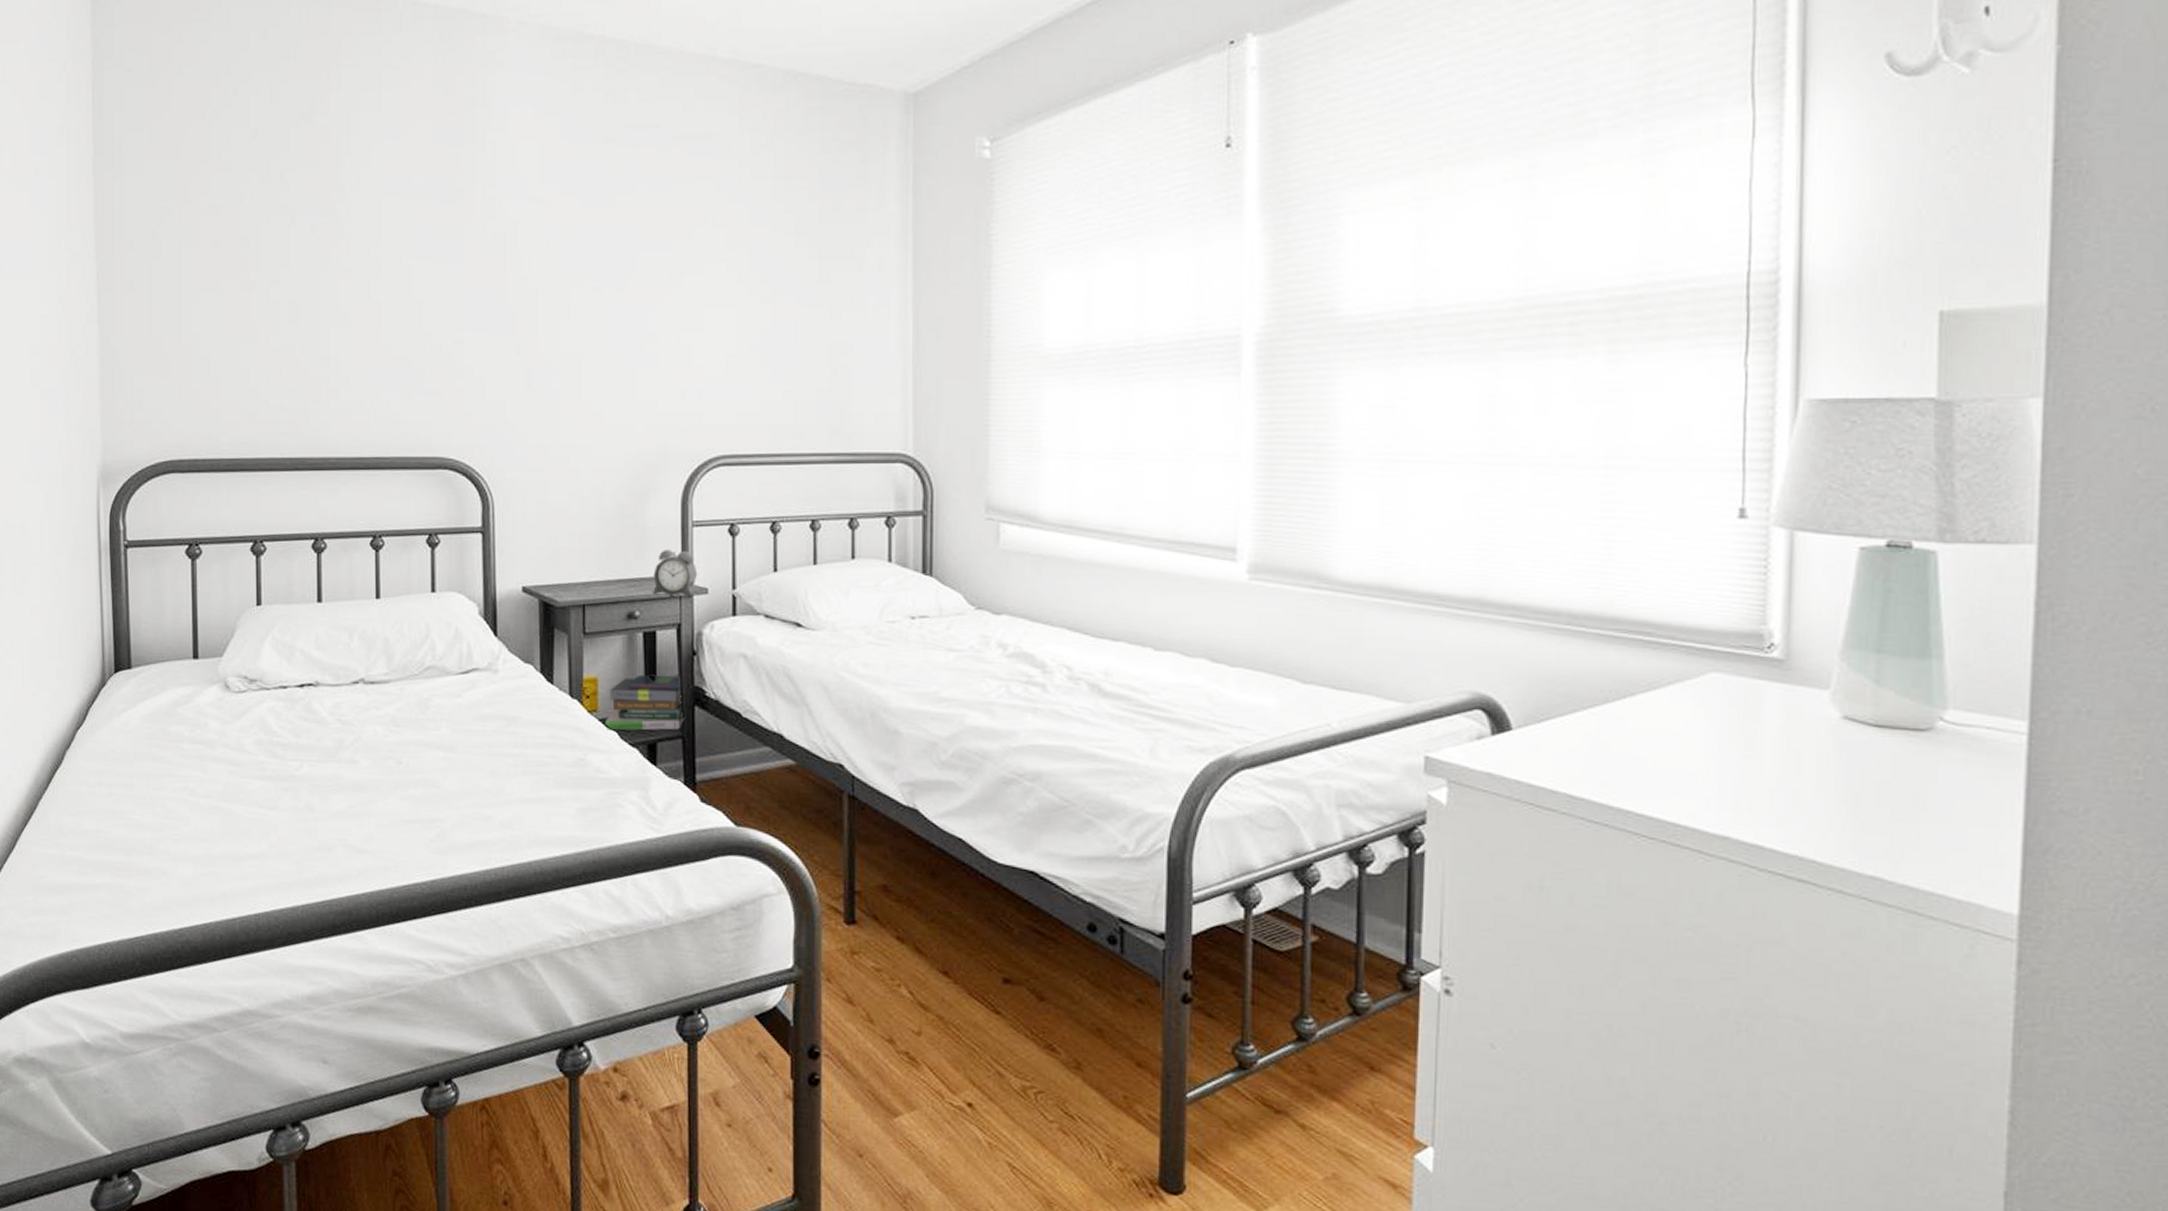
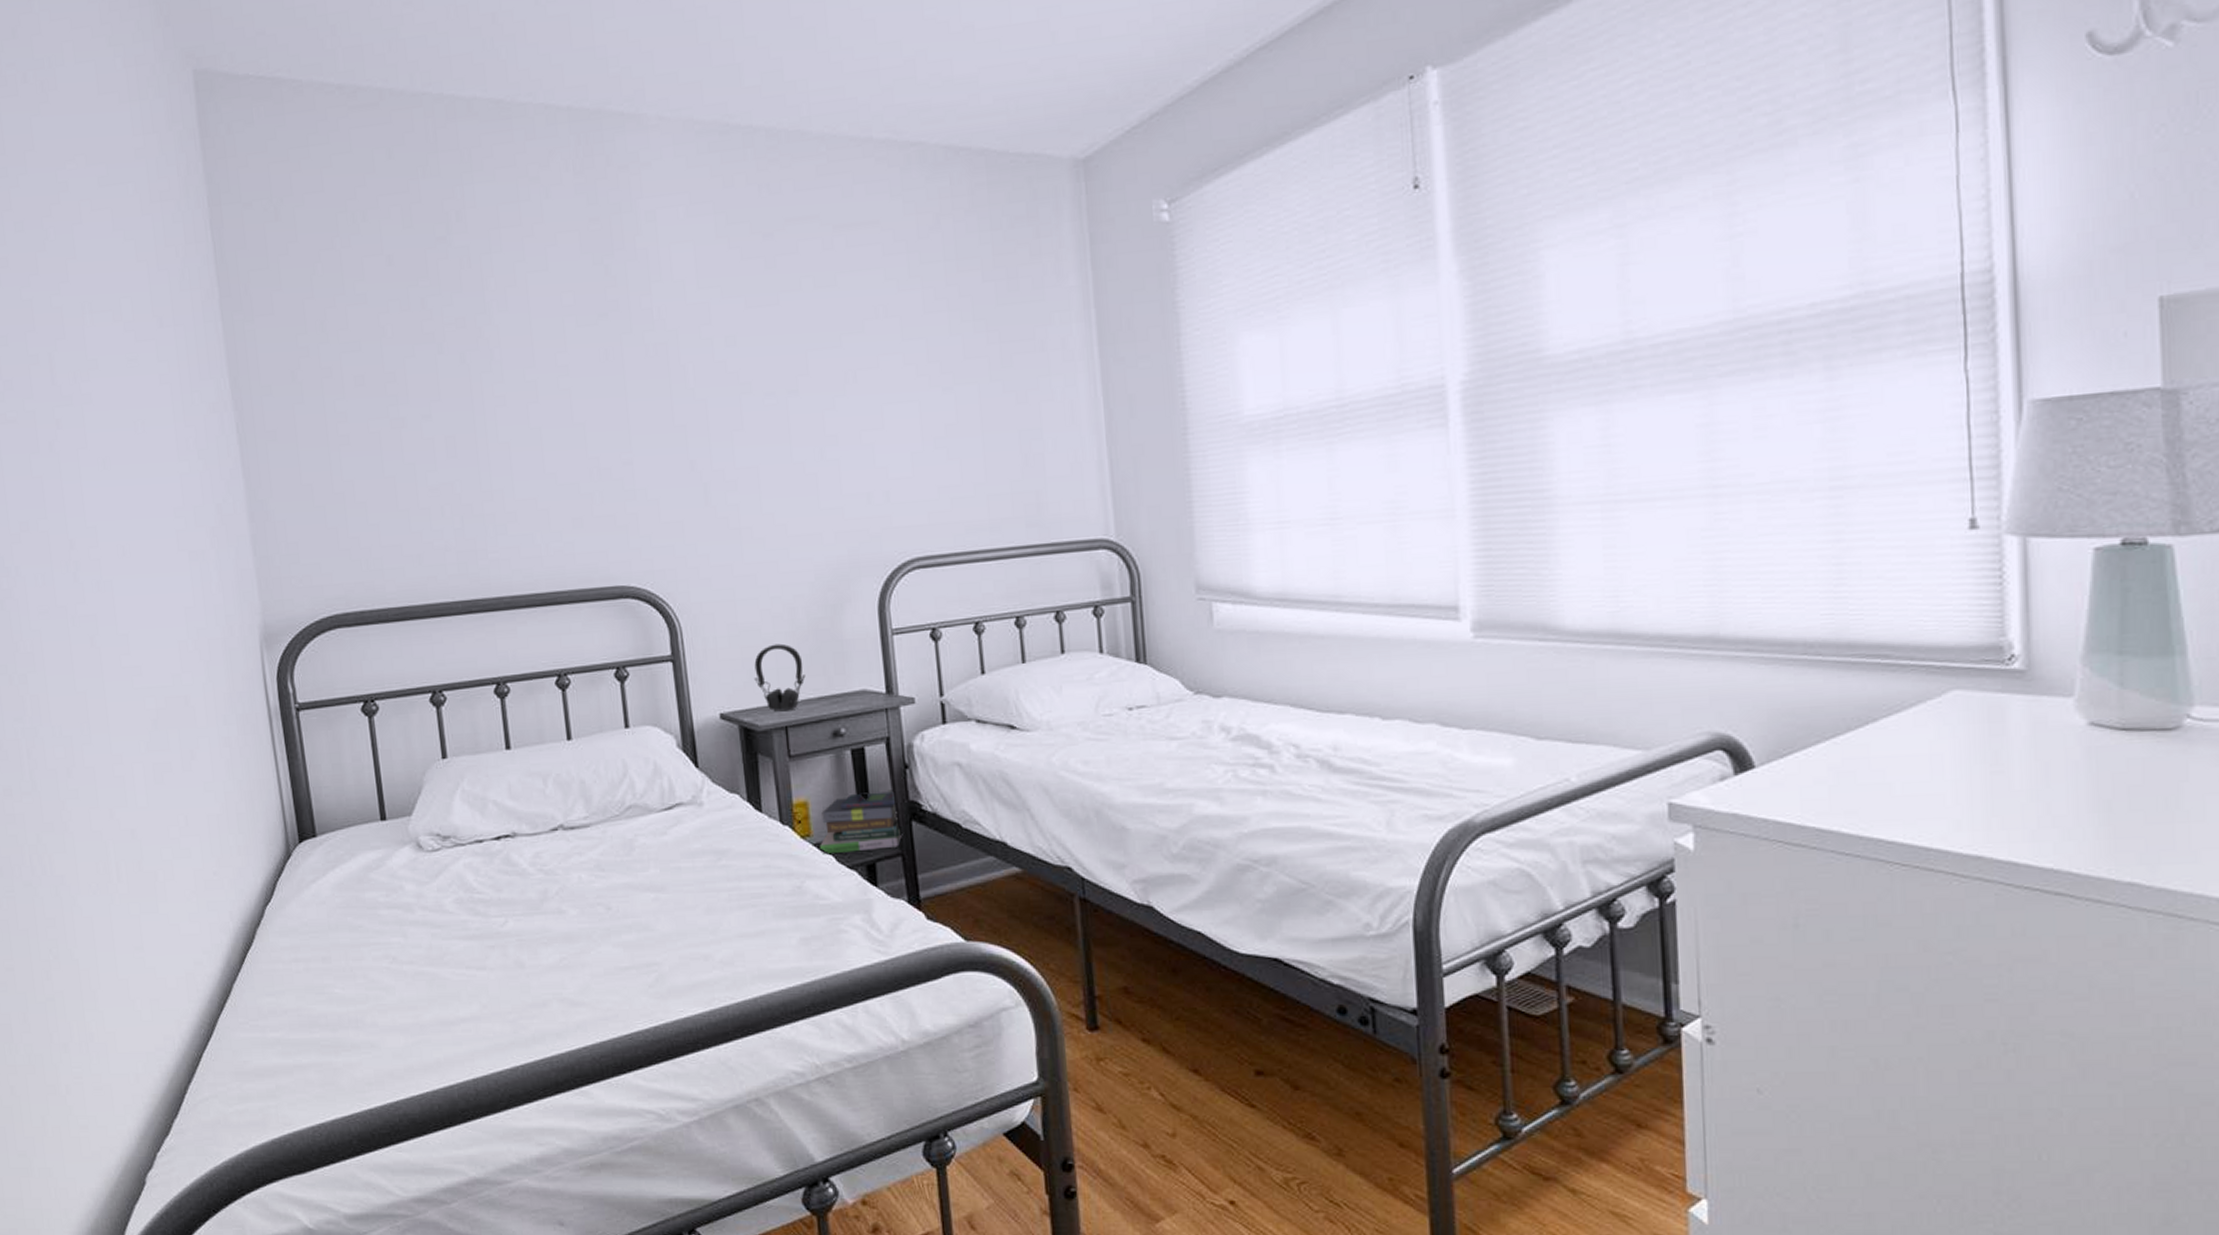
headphones: none [558,525,607,589] -> present [754,643,806,711]
alarm clock: present [653,550,698,598] -> none [856,660,903,709]

